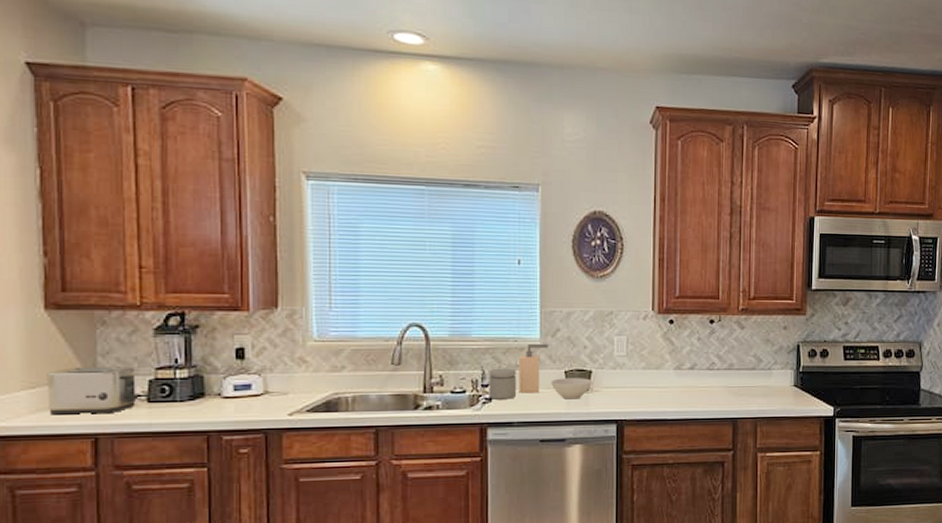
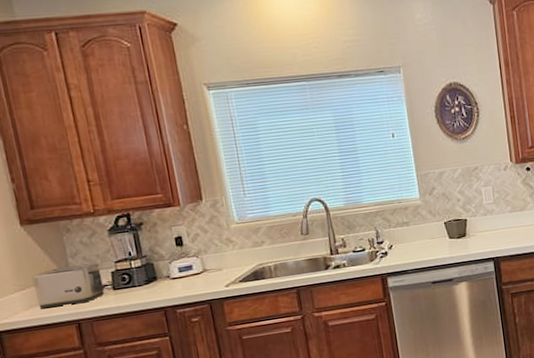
jar: present [489,368,517,399] -> none [381,225,408,253]
soap dispenser: present [519,343,548,394] -> none [404,201,428,246]
bowl: present [551,378,592,399] -> none [434,226,468,246]

